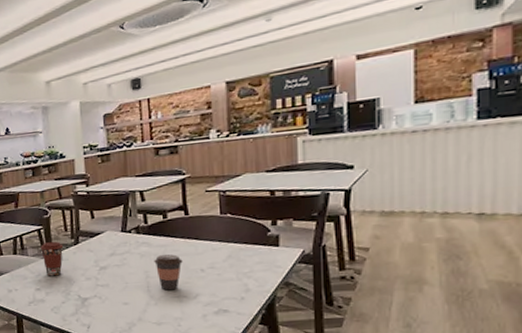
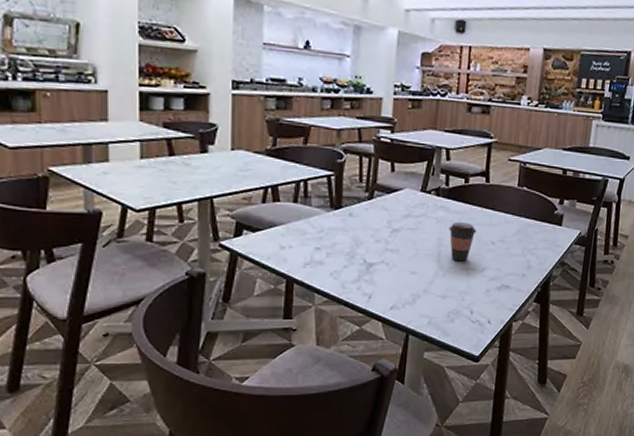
coffee cup: present [41,242,64,276] -> none [328,193,356,235]

